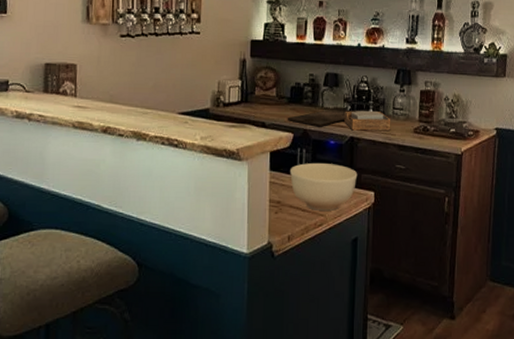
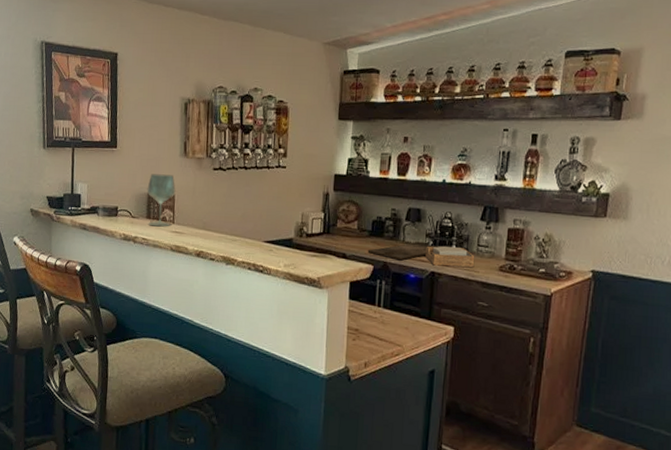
wine glass: none [43,42,78,102] -> present [147,174,176,227]
bowl: present [290,162,358,211] -> none [369,294,438,342]

